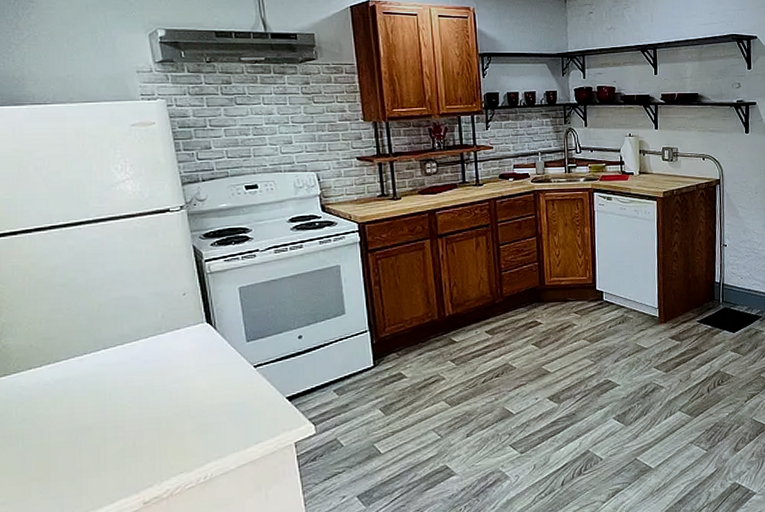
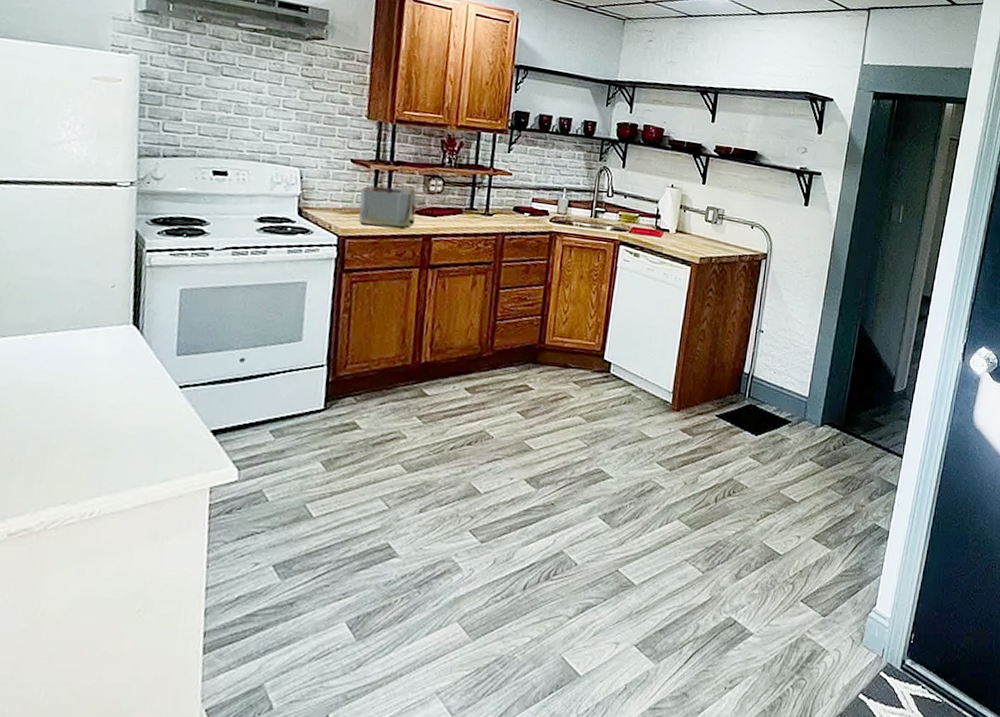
toaster: none [369,174,419,211] -> present [358,185,418,229]

